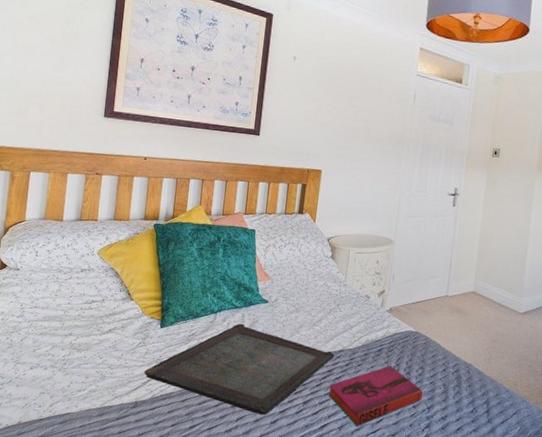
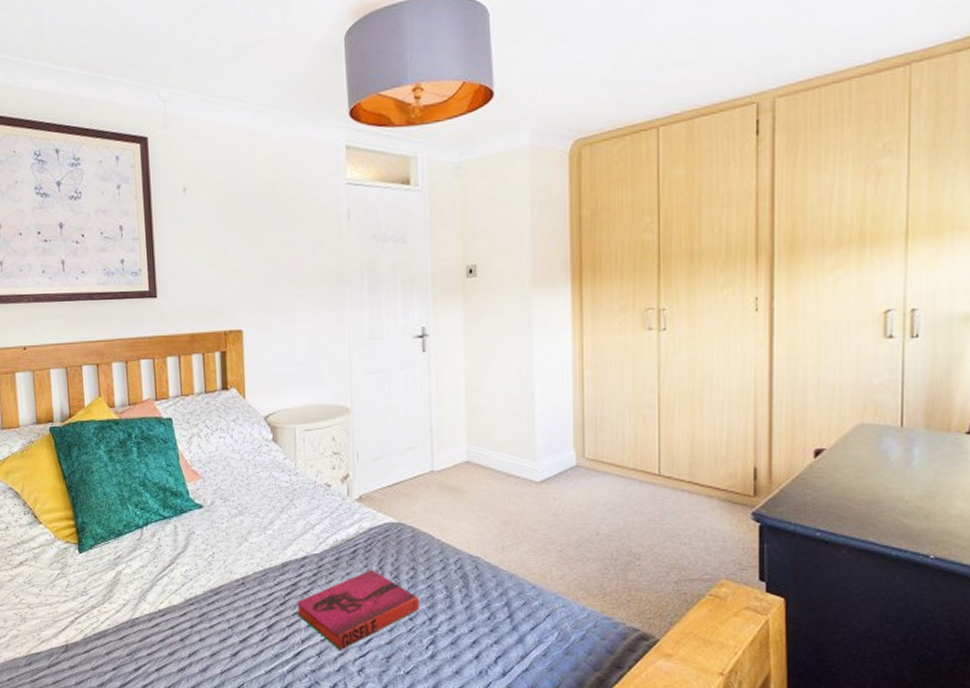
serving tray: present [144,323,335,415] -> none [69,537,298,647]

